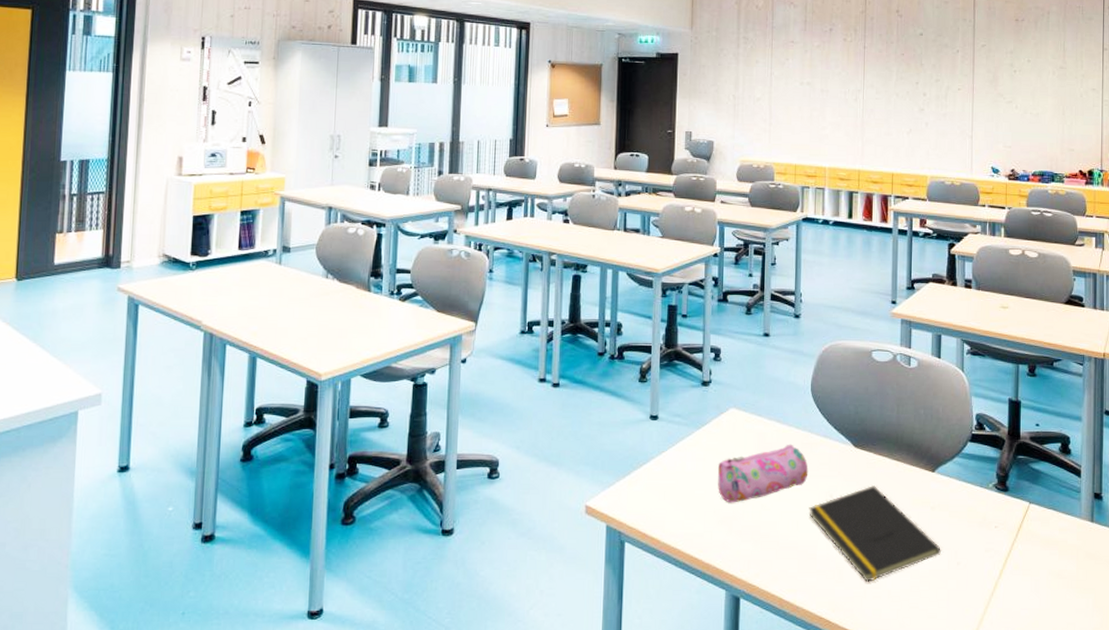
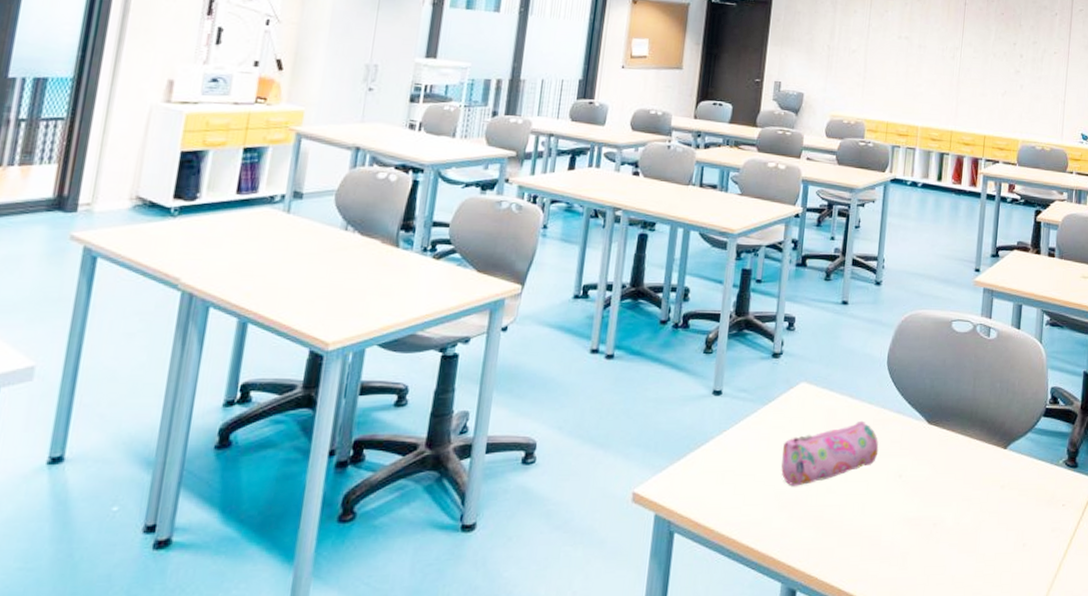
notepad: present [808,486,941,582] -> none [875,464,1008,568]

